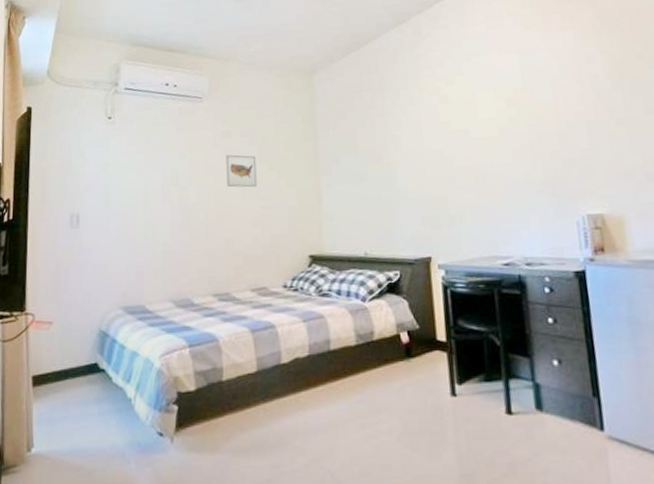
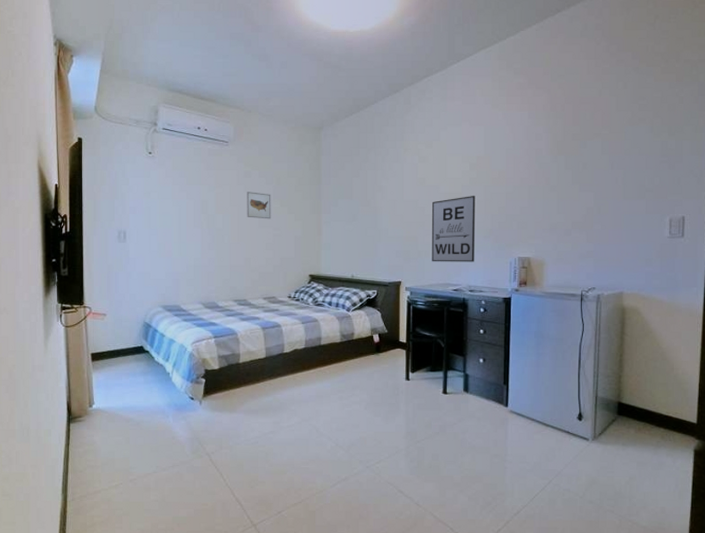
wall art: none [462,138,527,229] -> present [431,195,476,262]

